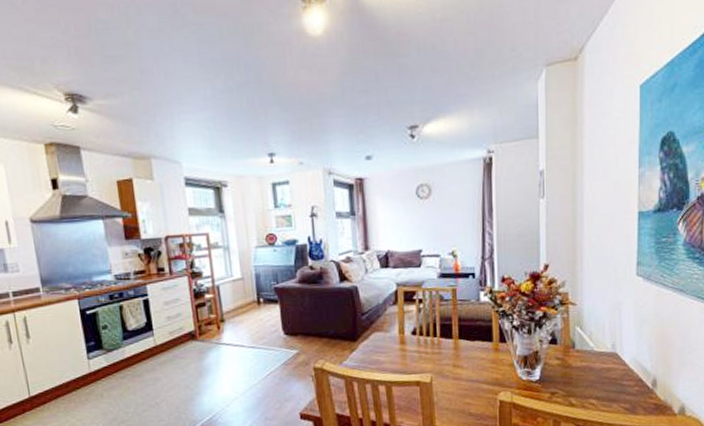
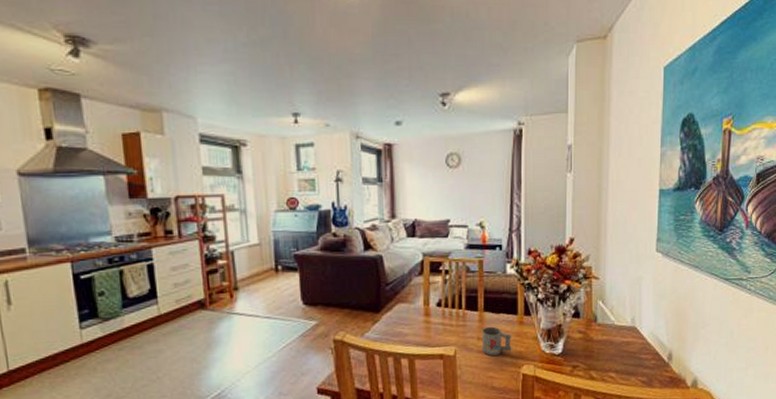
mug: none [457,353,488,382] -> present [481,326,512,356]

